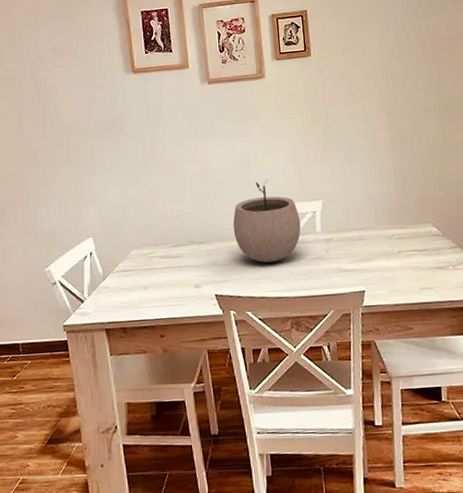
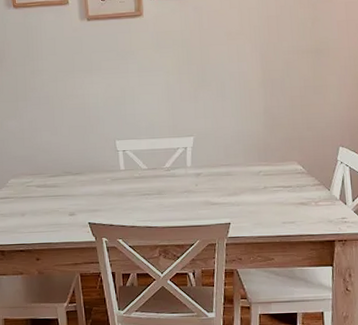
plant pot: present [233,179,301,263] -> none [107,115,172,194]

